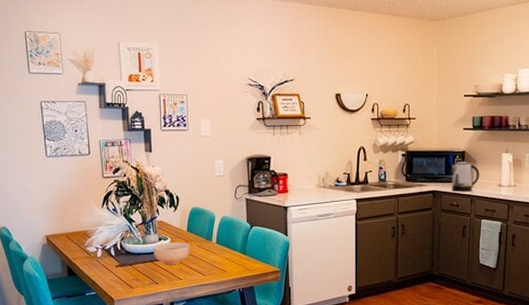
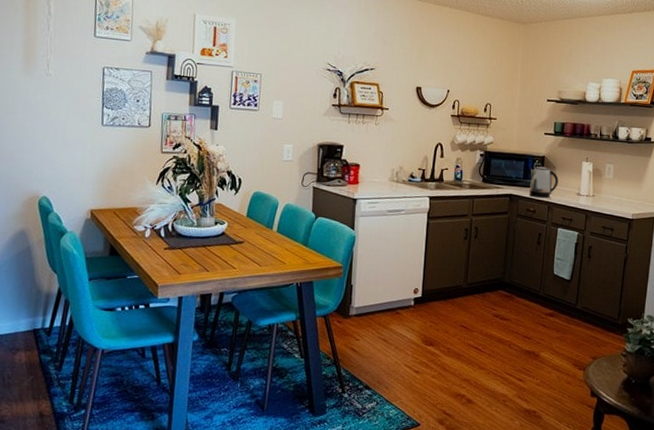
bowl: present [152,242,190,264] -> none [206,227,248,252]

